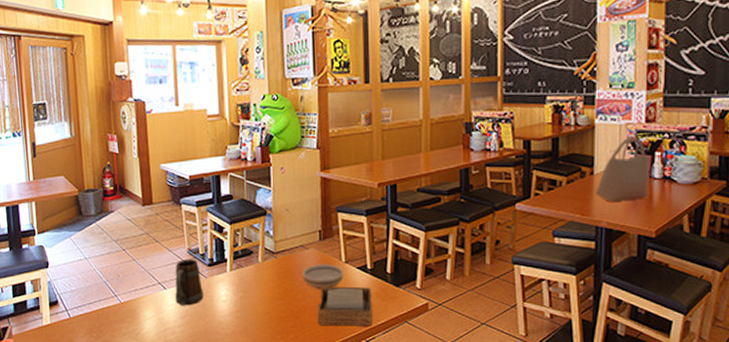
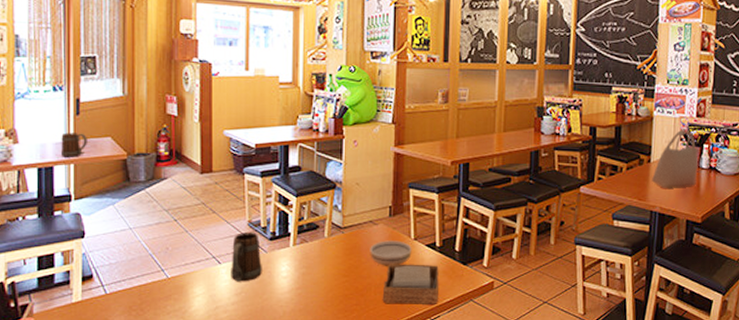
beer mug: none [22,173,45,196] -> present [61,132,87,157]

